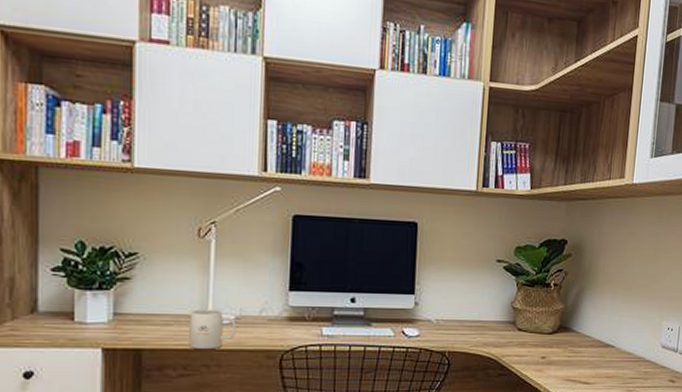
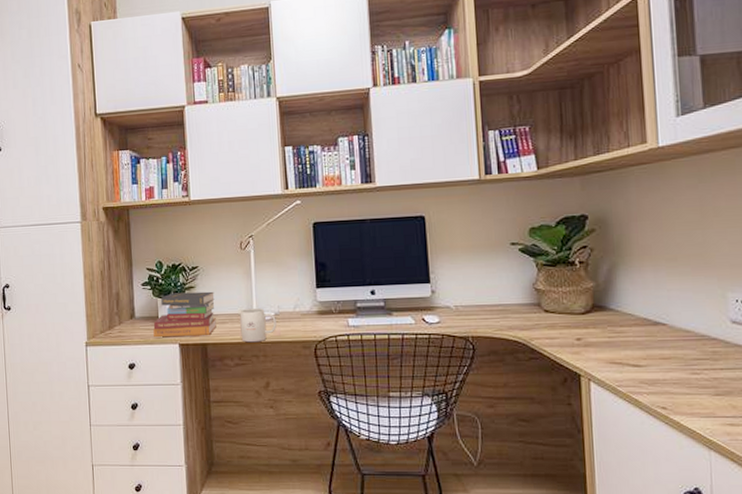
books: none [65,283,158,340] -> present [153,291,216,338]

